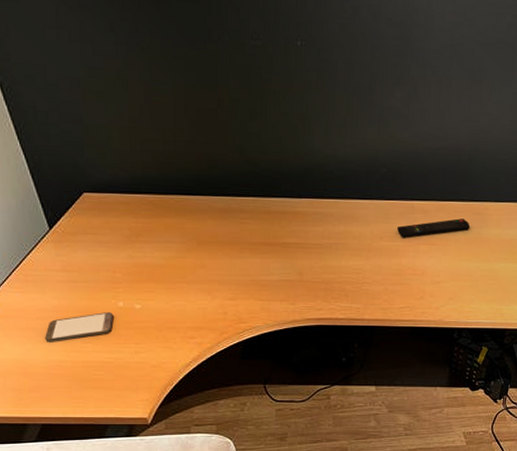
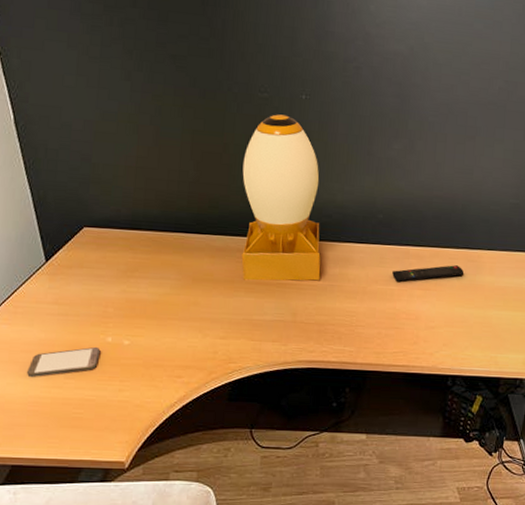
desk lamp: none [239,64,325,242] -> present [241,114,321,281]

